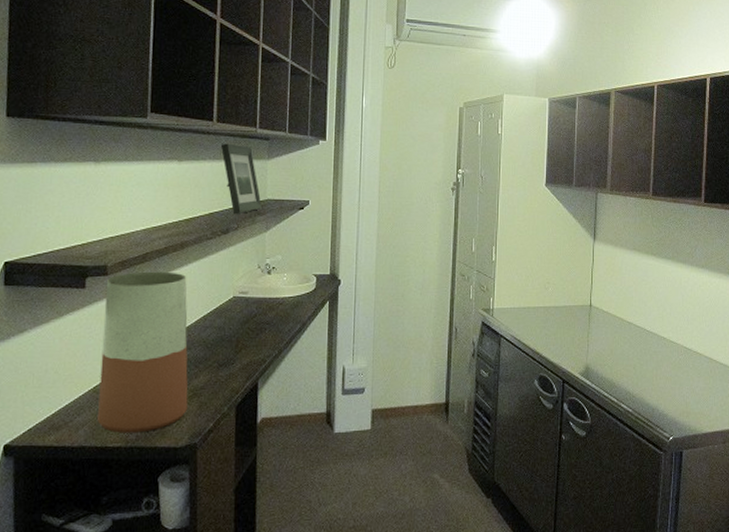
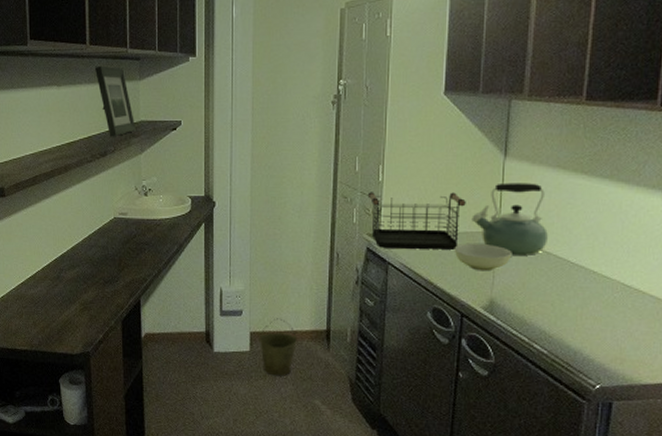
vase: present [97,271,188,433] -> none [4,193,80,339]
bucket: none [380,394,418,453] -> present [259,318,297,376]
dish rack: none [482,270,565,322] -> present [367,192,466,249]
bowl: none [556,315,602,341] -> present [454,243,512,272]
kettle: none [569,262,630,325] -> present [471,183,549,255]

